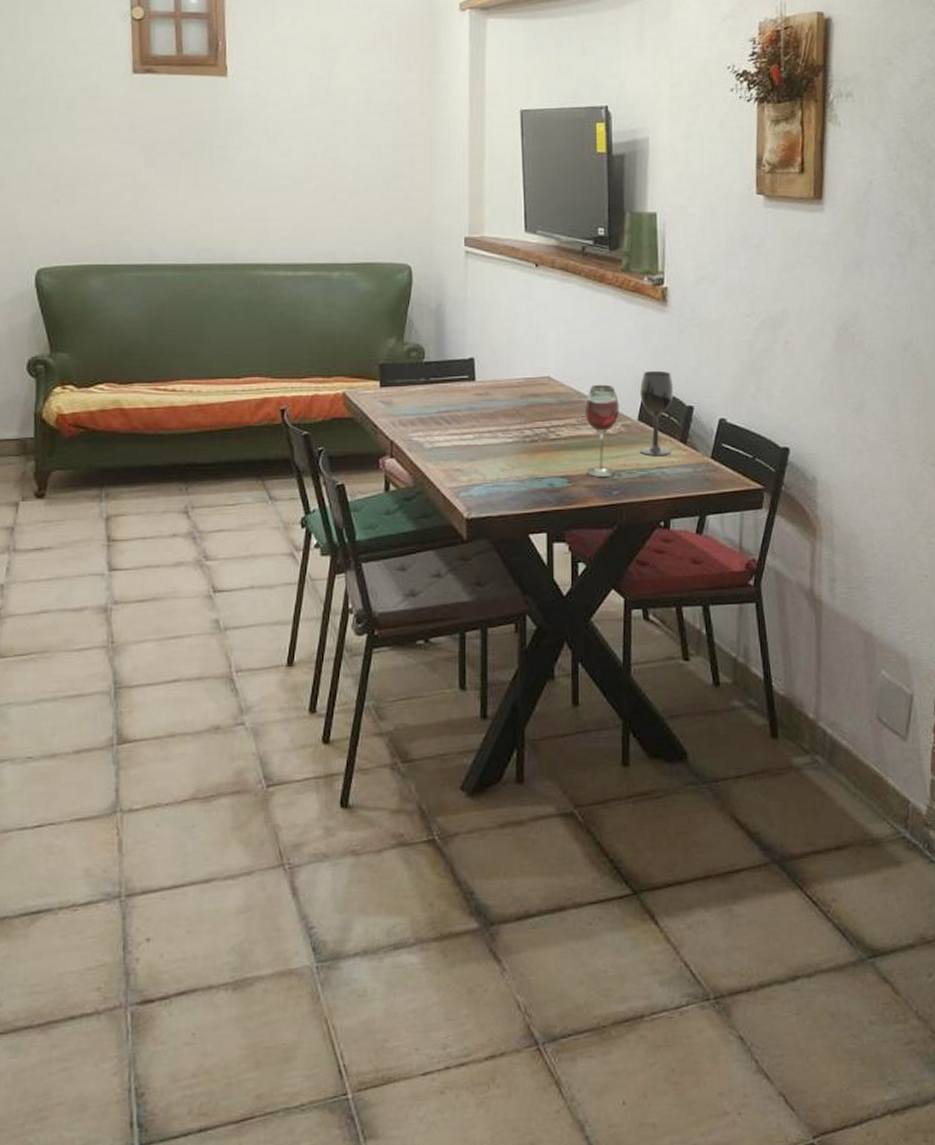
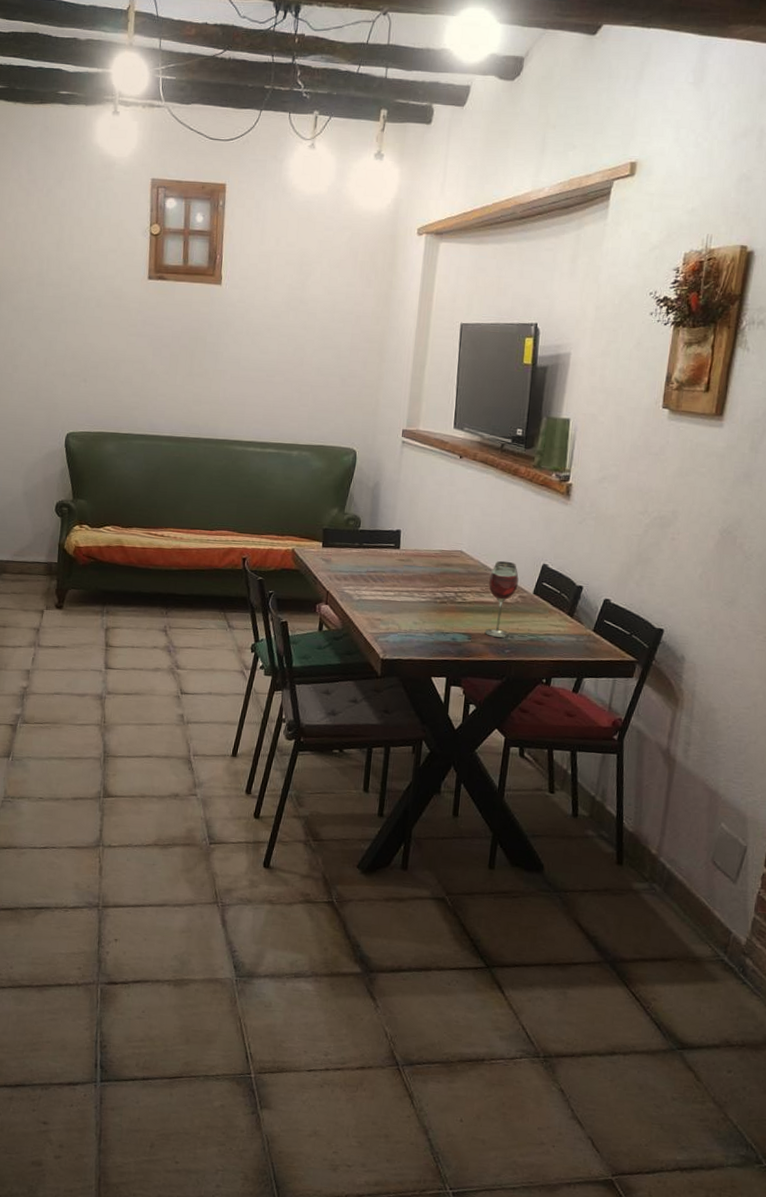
wine glass: present [639,370,674,455] -> none [532,553,568,625]

